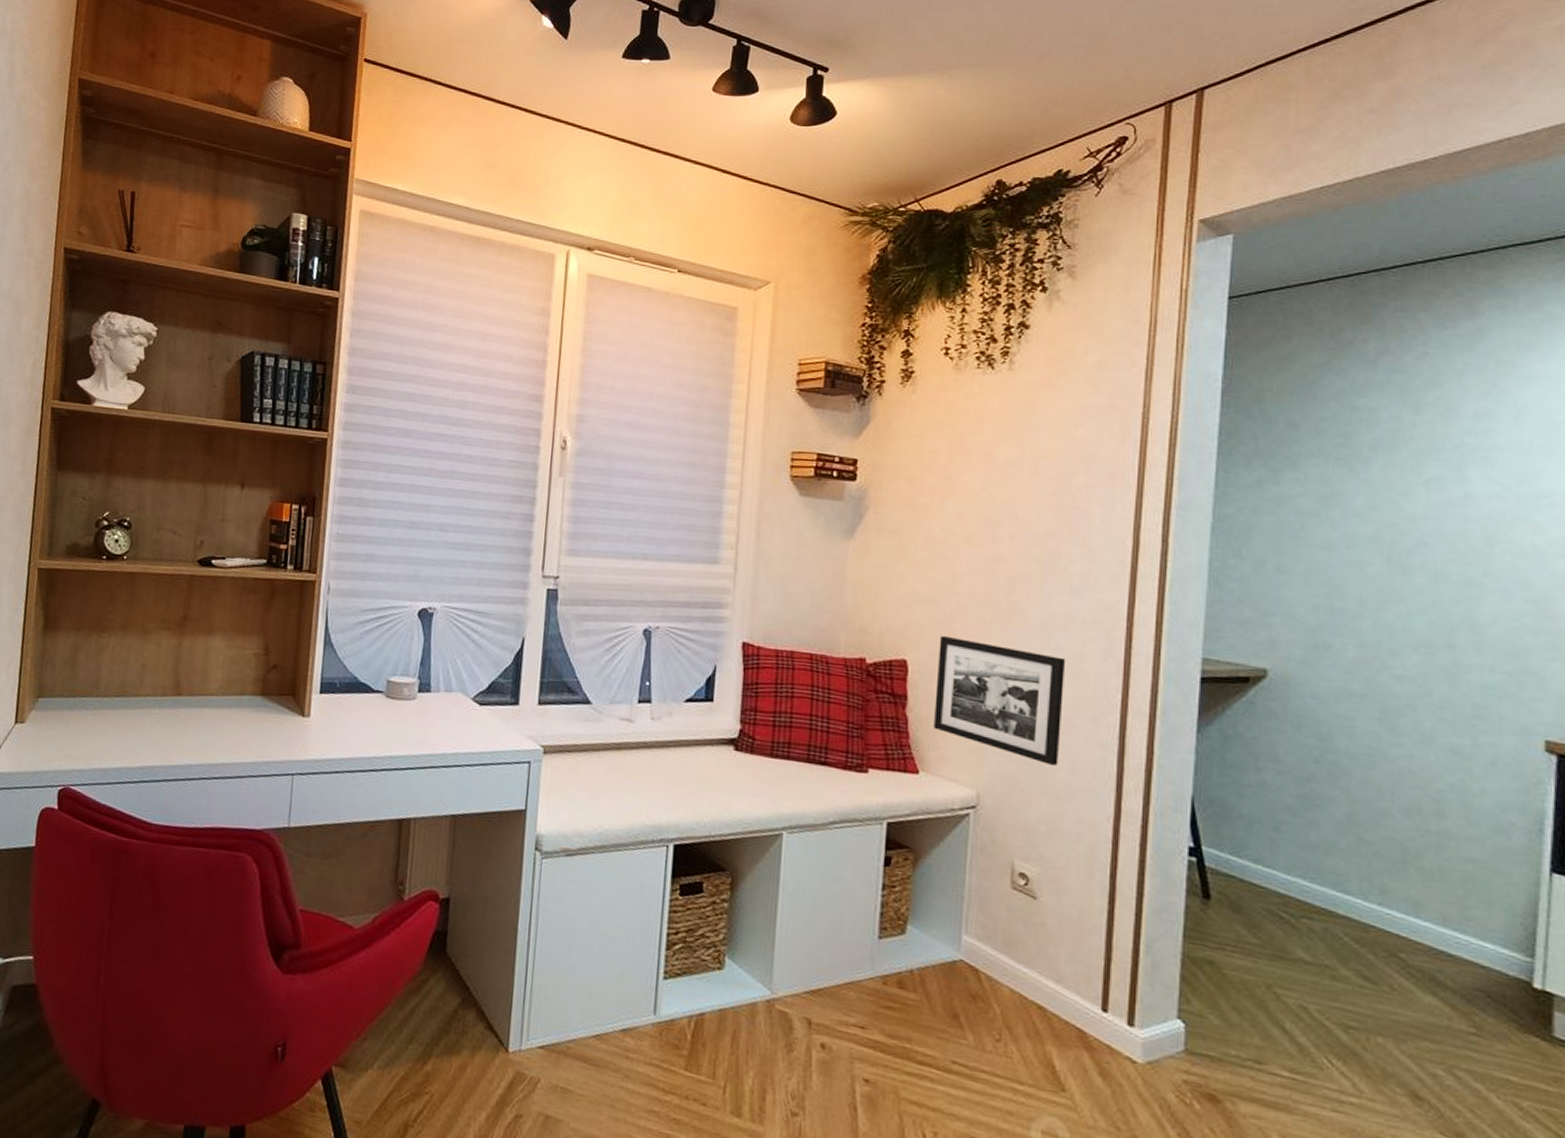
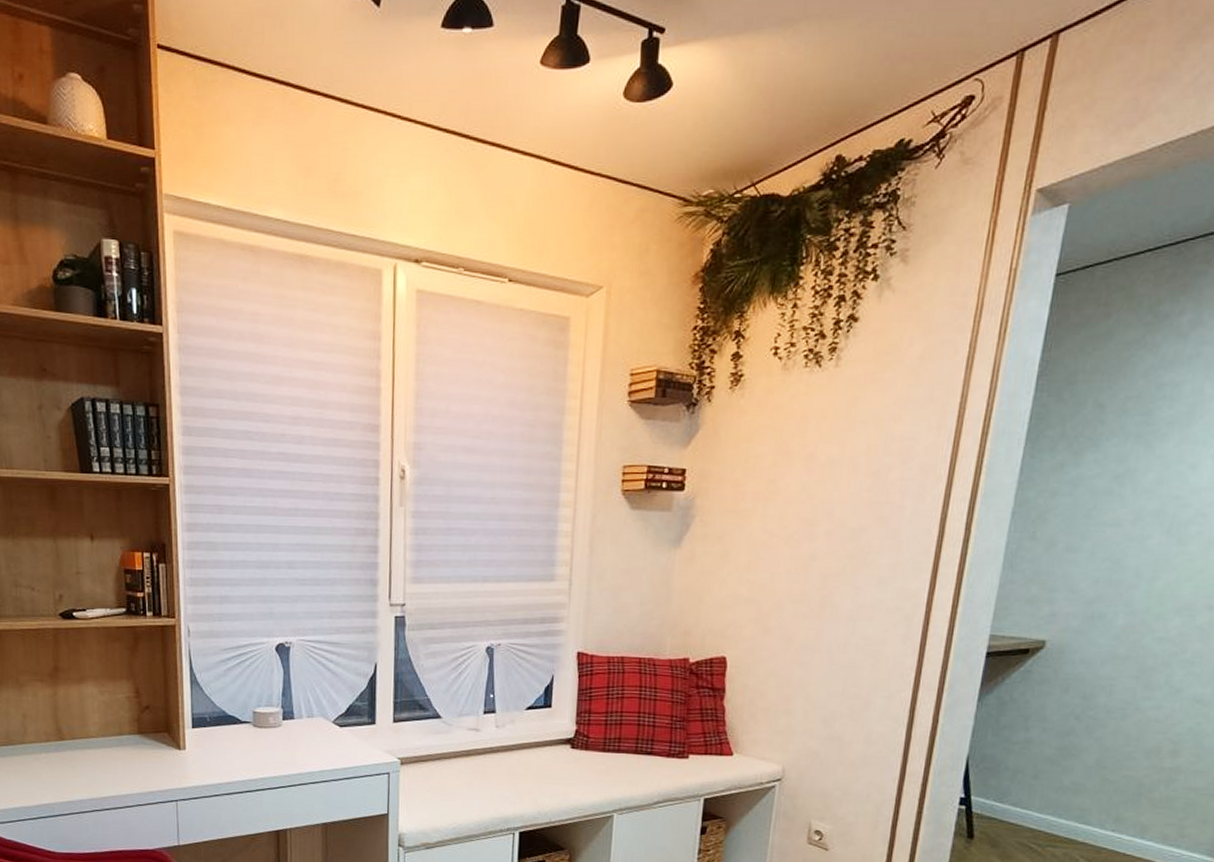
picture frame: present [934,635,1066,767] -> none [748,632,869,740]

